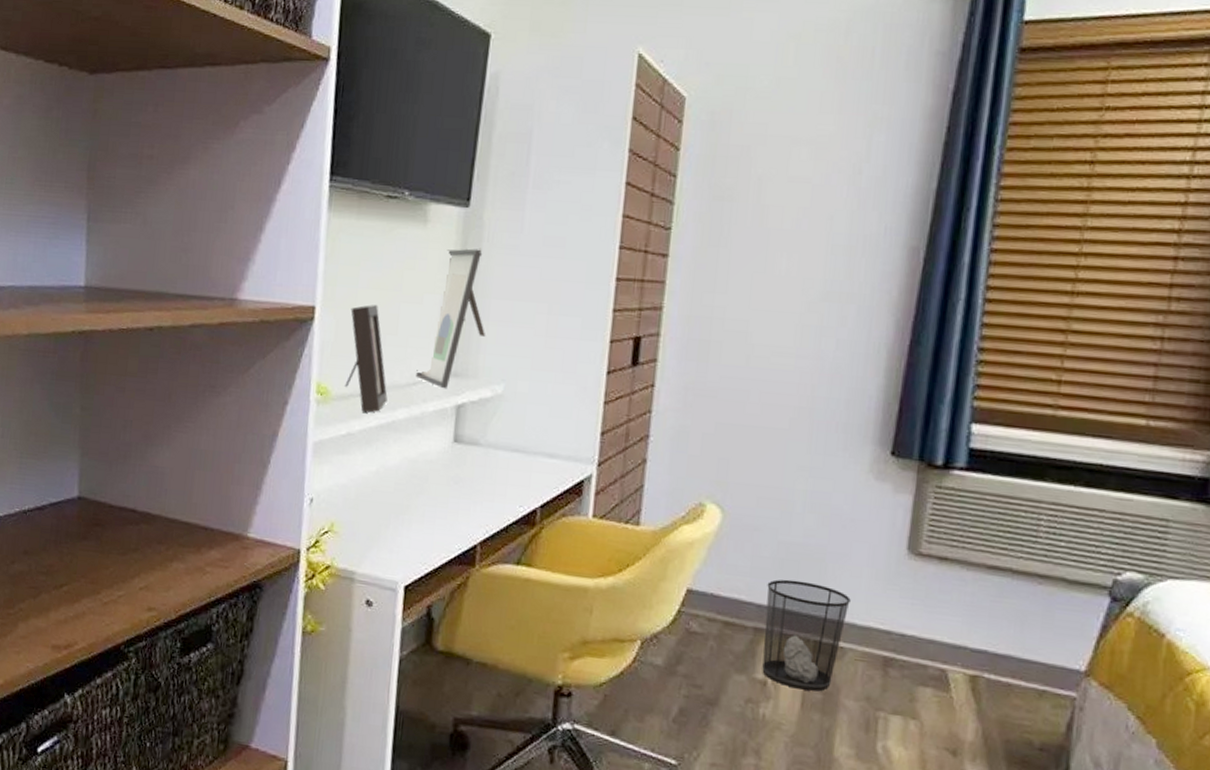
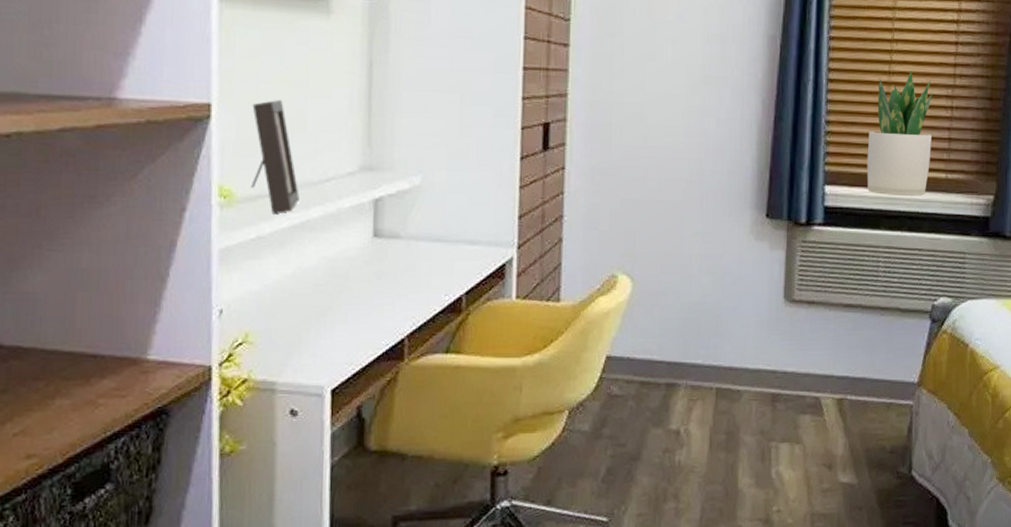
picture frame: present [416,248,486,389] -> none [329,39,400,184]
waste bin: present [762,579,851,692] -> none [674,336,743,433]
planter: none [1030,291,1136,445] -> present [867,71,933,196]

